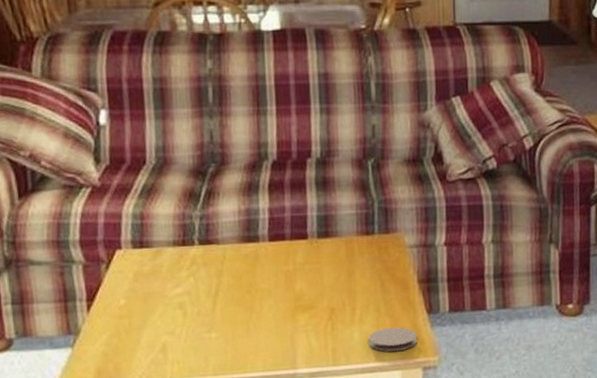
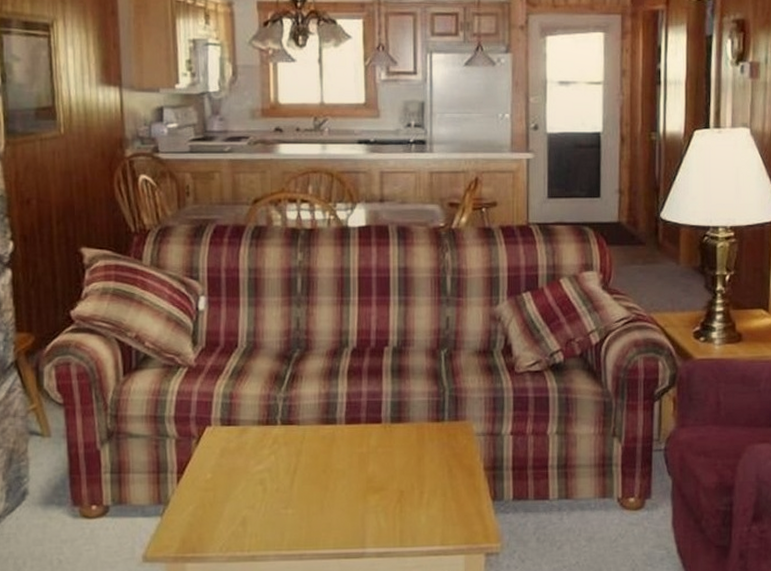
coaster: present [368,327,417,352] -> none [435,513,481,537]

